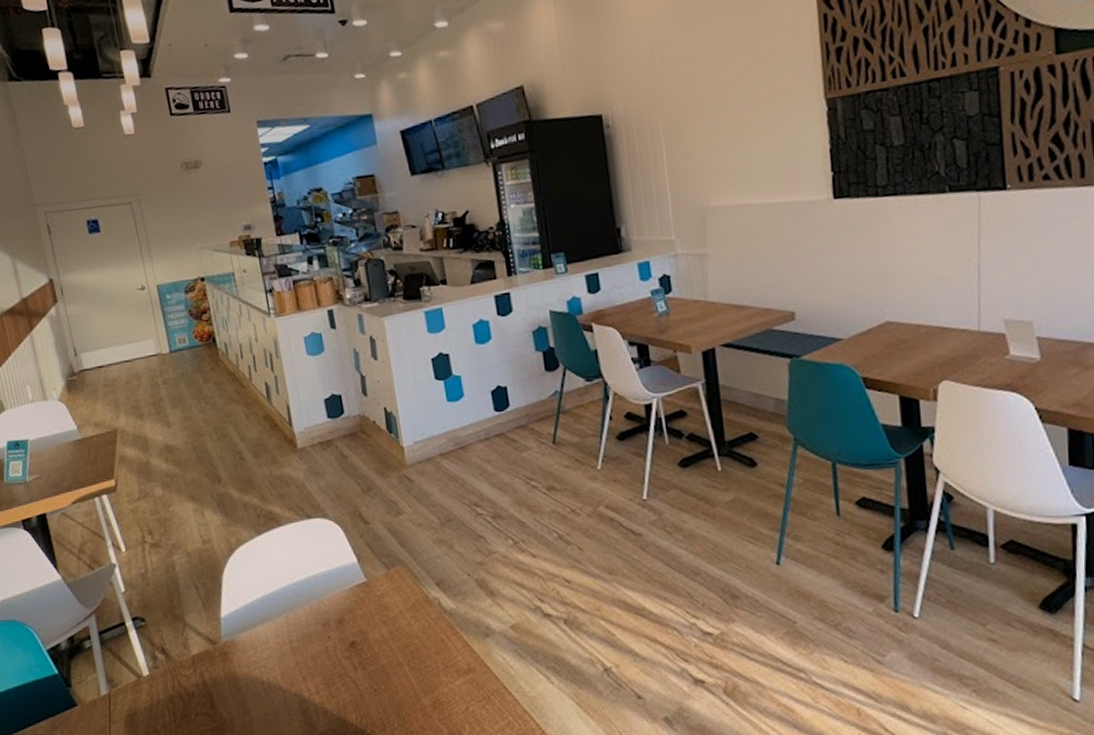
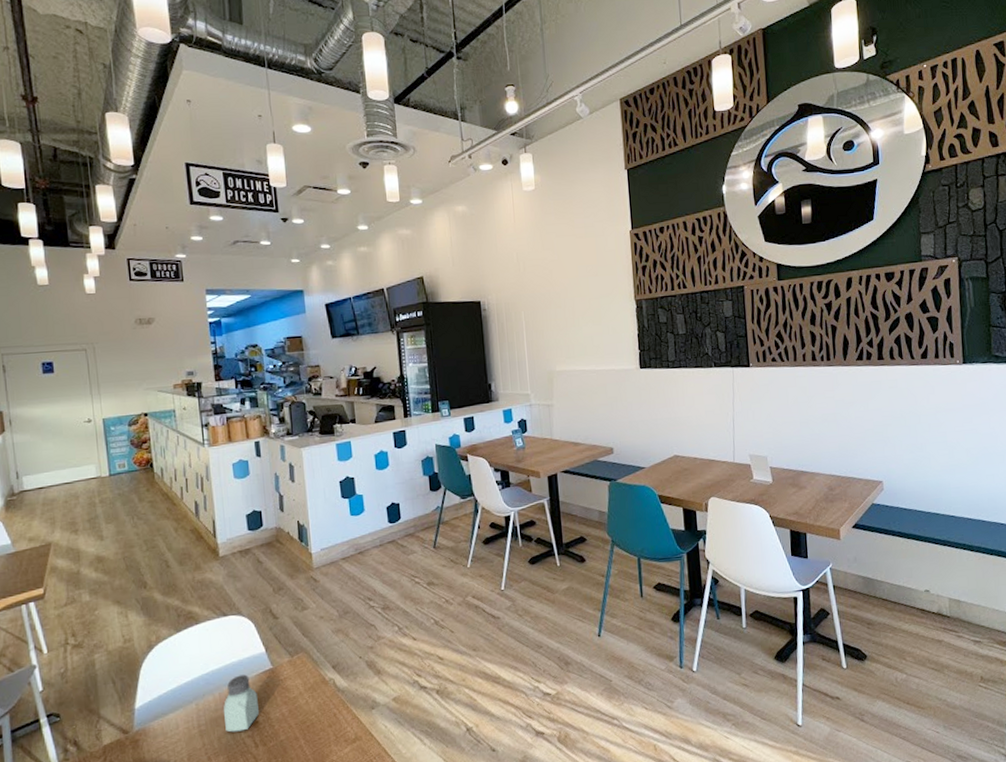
saltshaker: none [315,587,355,652] -> present [223,674,259,733]

